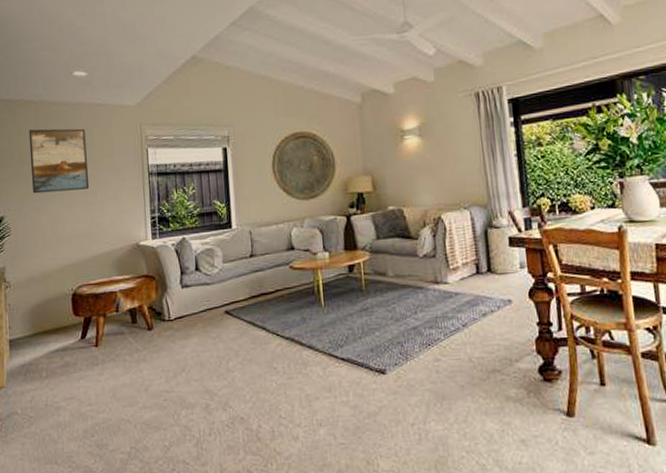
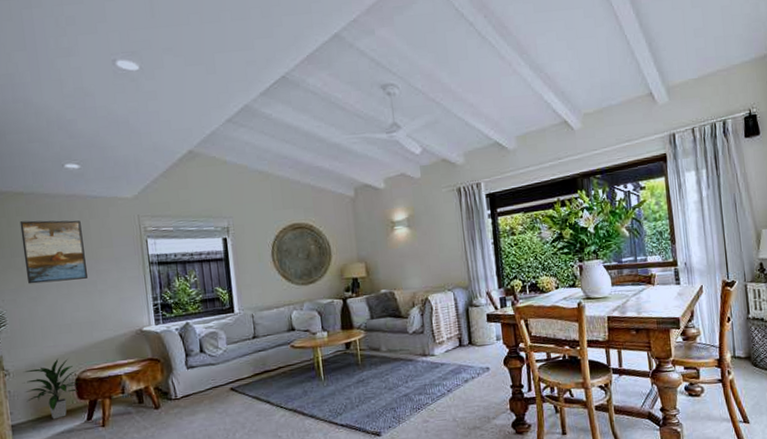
indoor plant: none [22,272,75,336] -> present [23,359,79,420]

